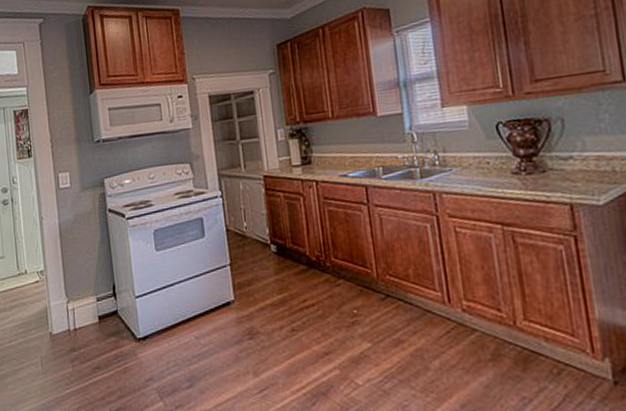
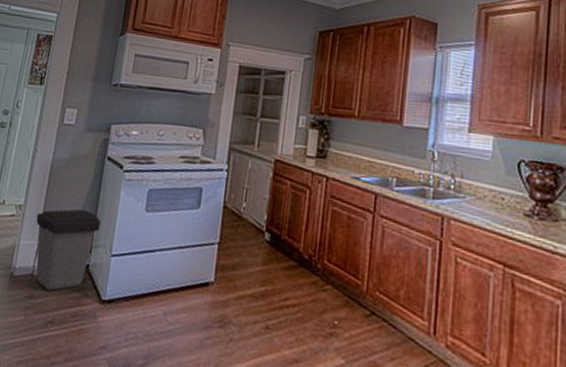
trash can: none [59,261,118,340] -> present [35,209,101,291]

